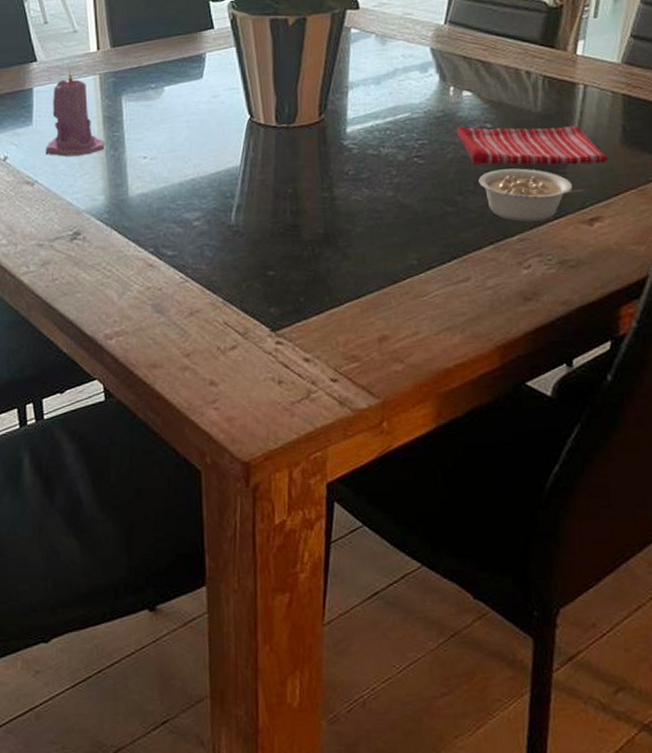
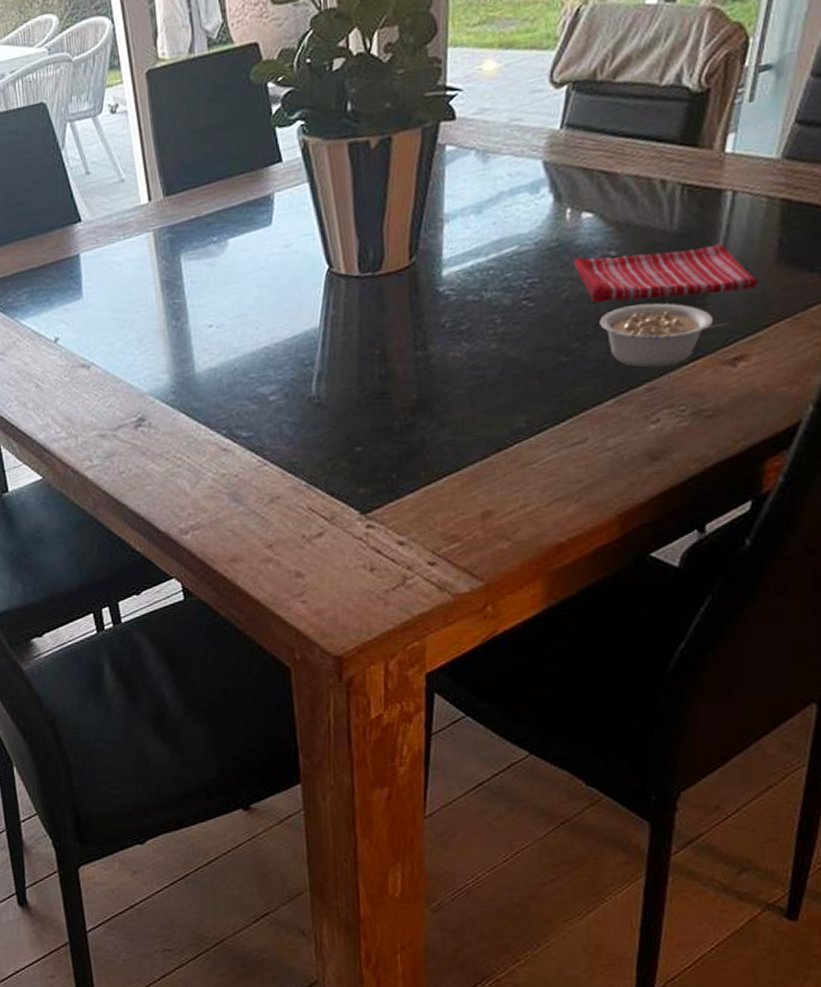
candle: present [45,71,105,157] -> none [99,230,166,333]

